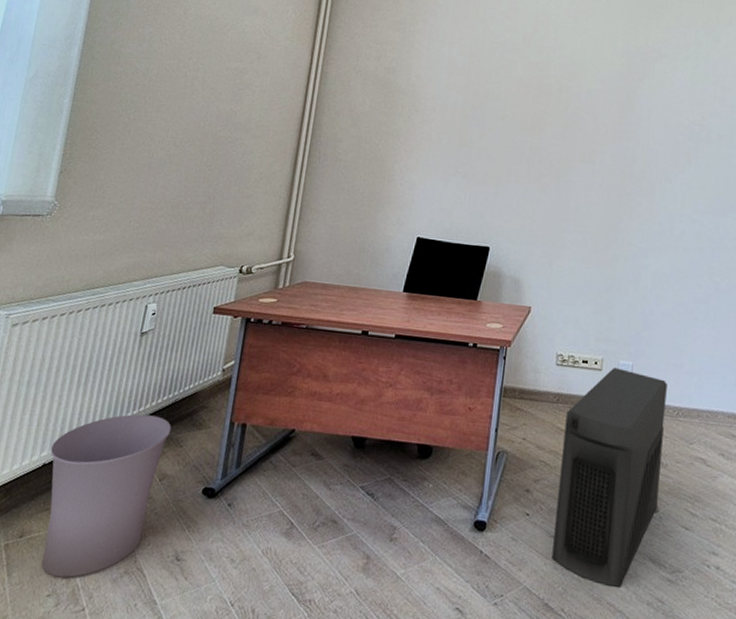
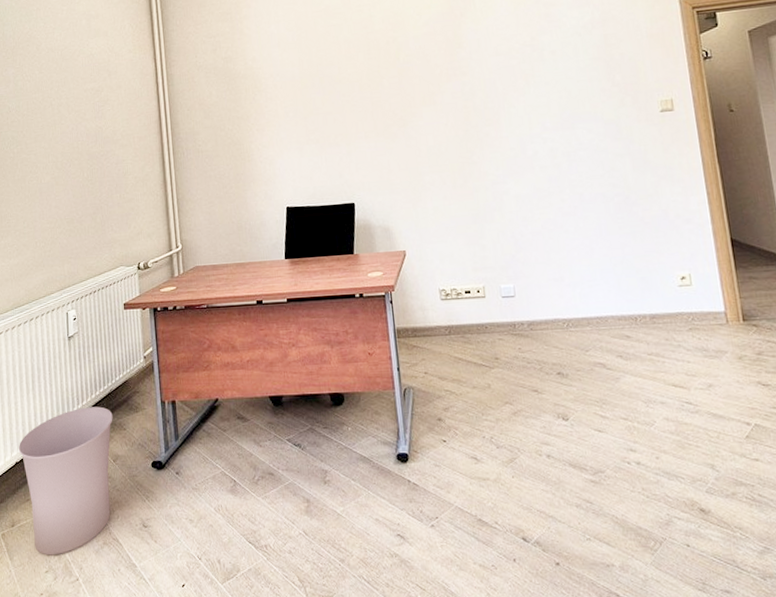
computer tower: present [552,368,667,587] -> none [460,292,567,495]

